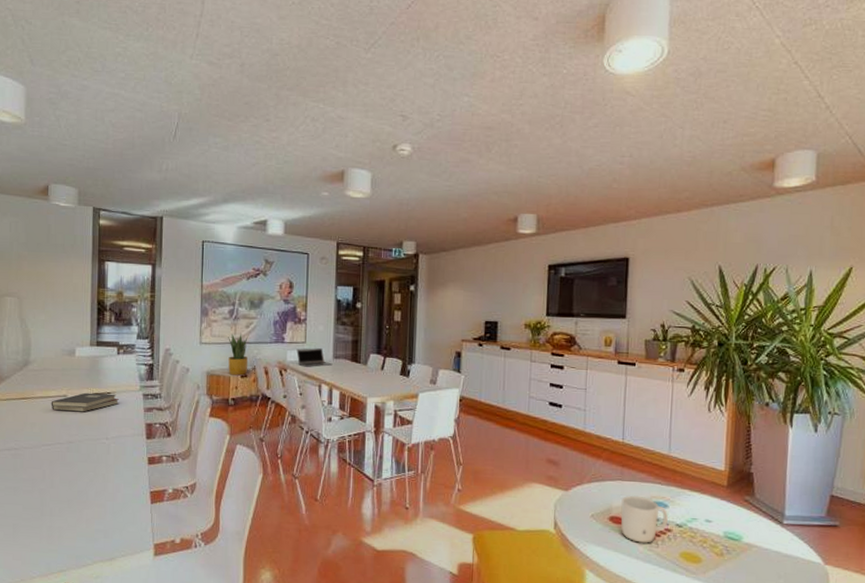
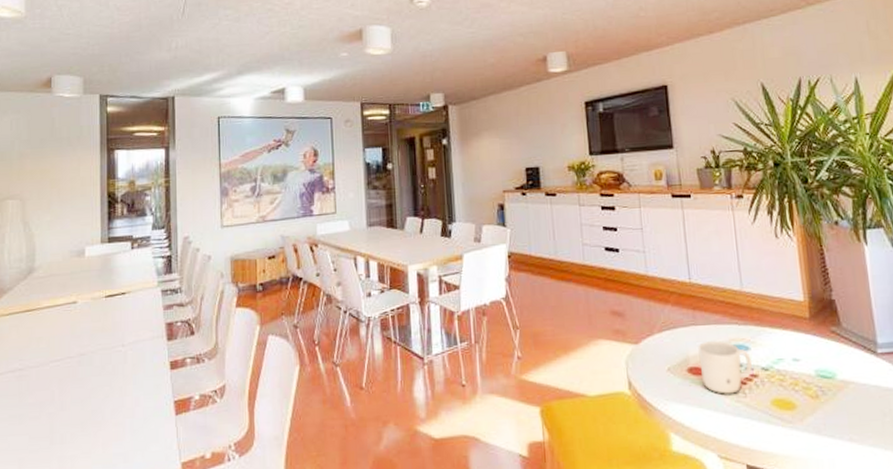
hardback book: present [51,392,119,412] -> none [59,294,135,321]
planter: present [228,334,249,376] -> none [251,211,276,258]
laptop: present [296,348,333,367] -> none [326,217,367,240]

